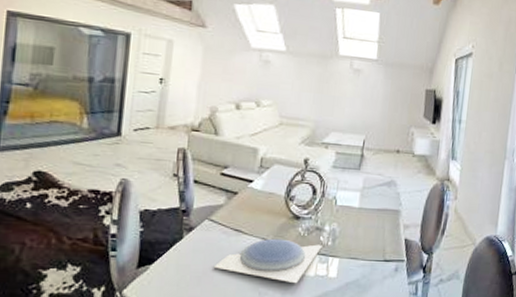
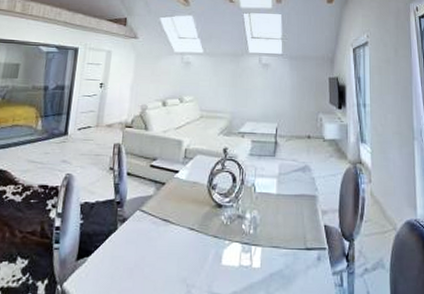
plate: present [213,238,322,284] -> none [144,227,245,275]

